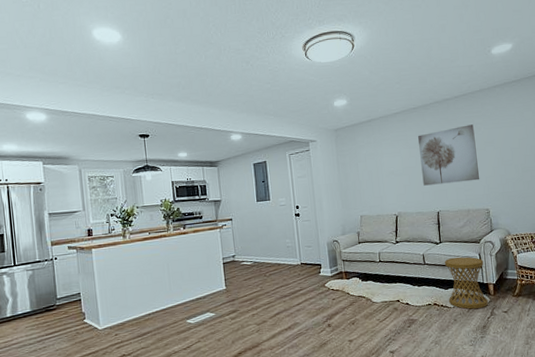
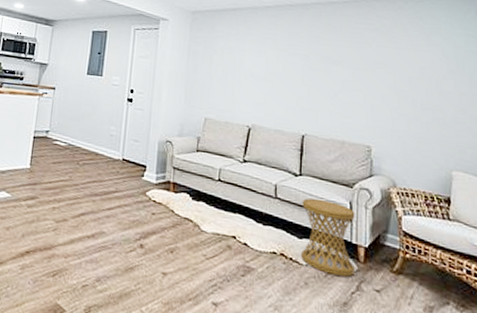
wall art: present [418,124,480,186] -> none [289,37,364,107]

